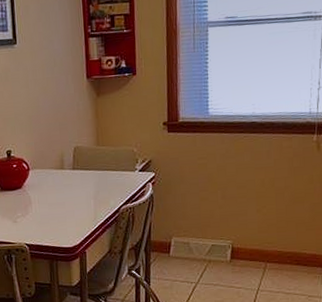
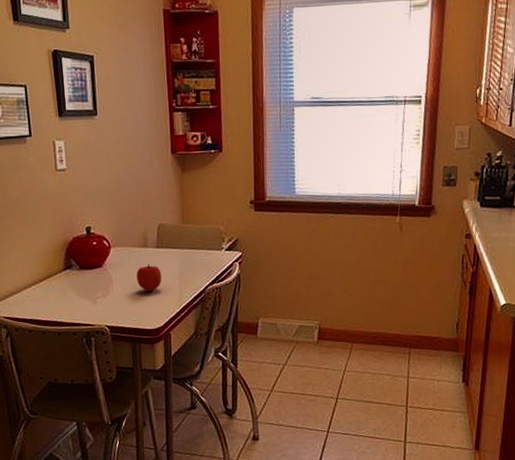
fruit: none [53,185,78,212] -> present [136,264,162,292]

